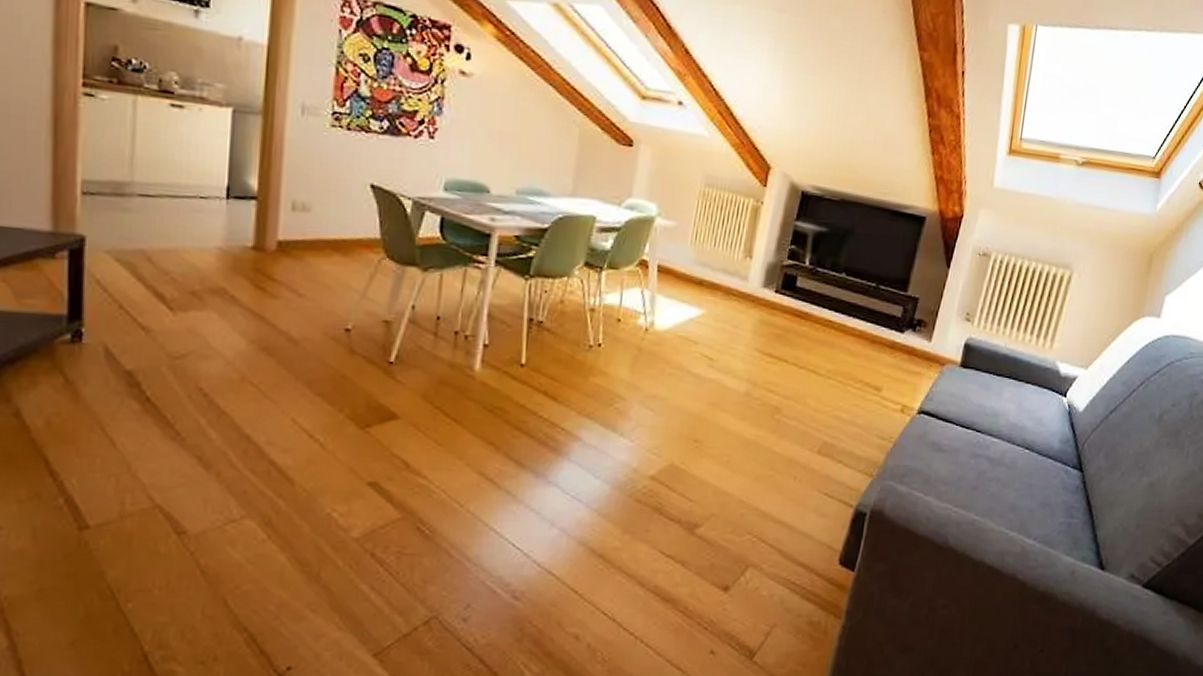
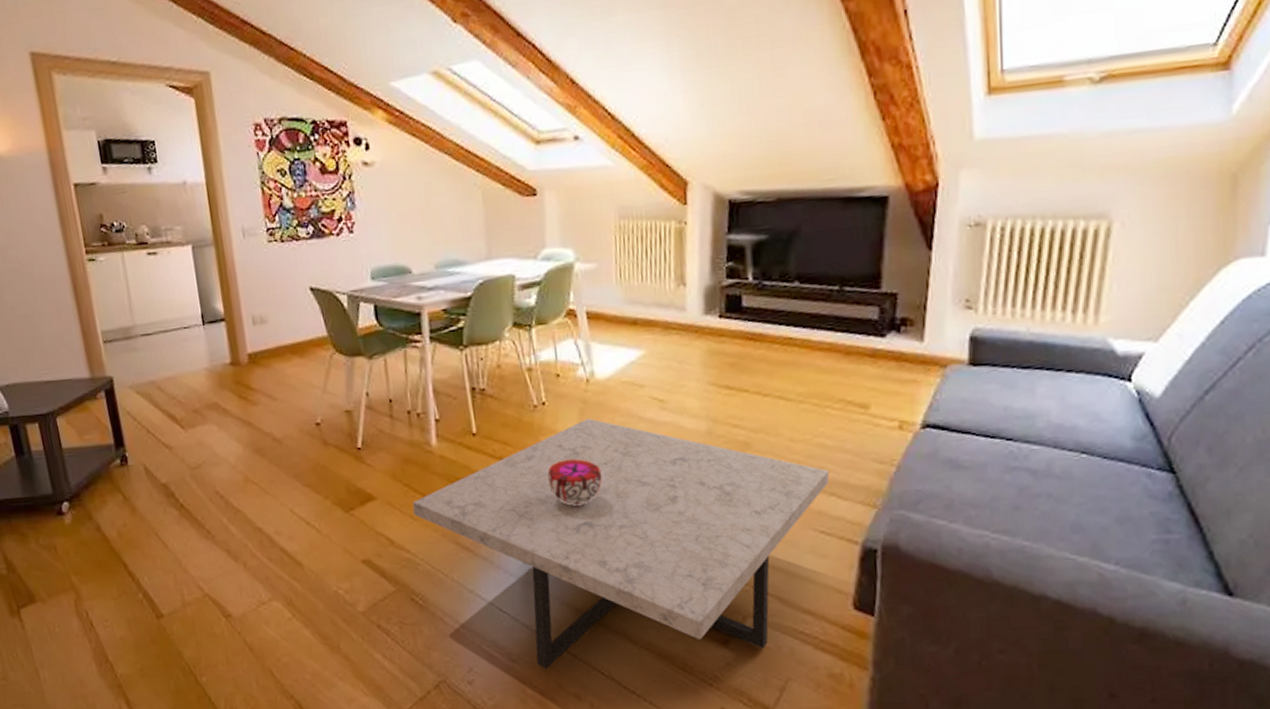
coffee table: none [438,365,841,607] -> present [412,418,830,669]
decorative bowl: none [588,402,643,448] -> present [547,459,602,506]

